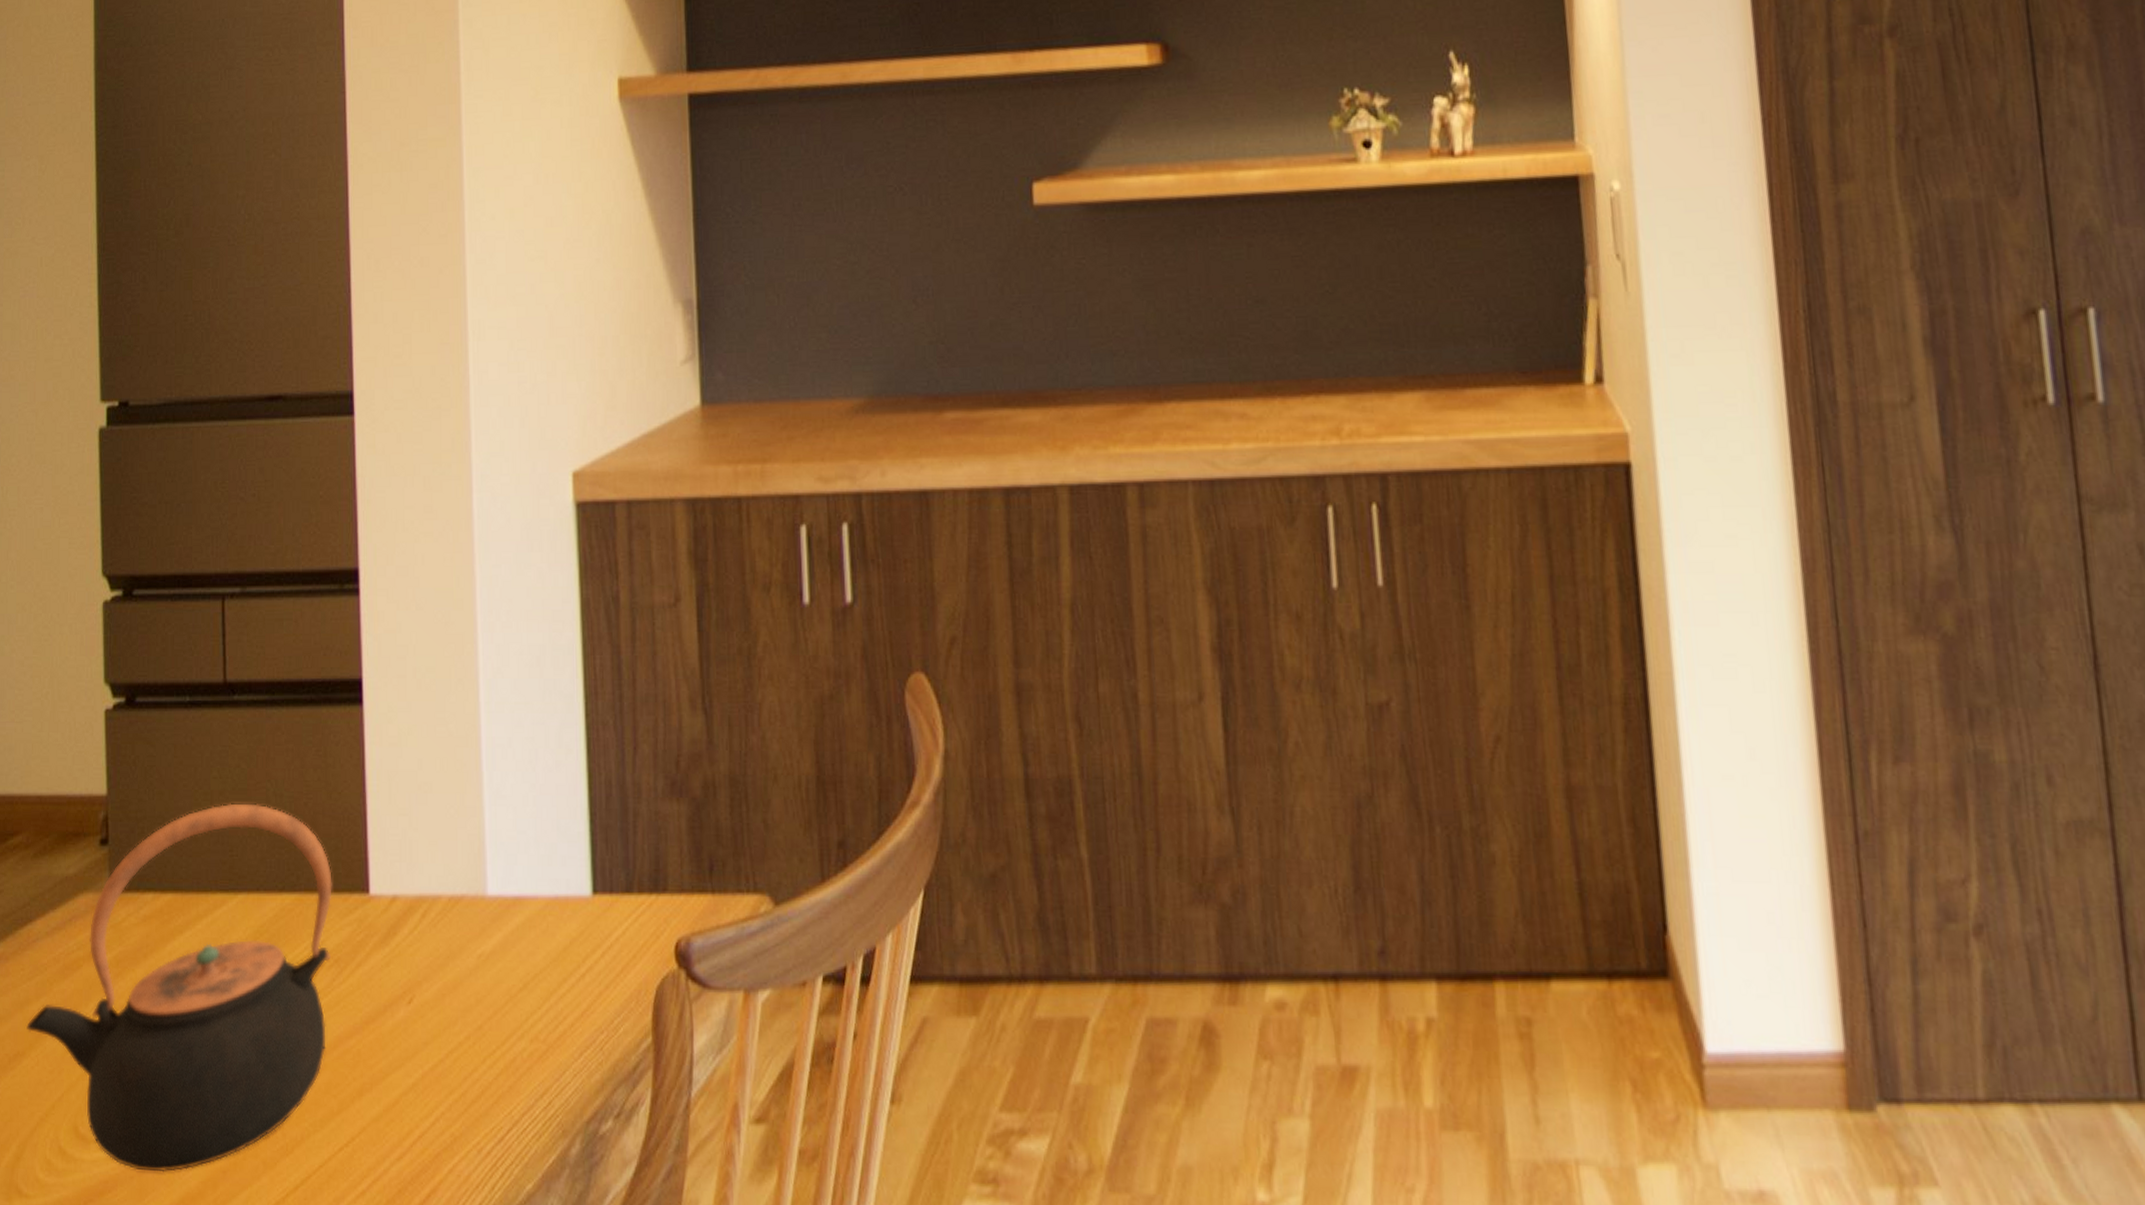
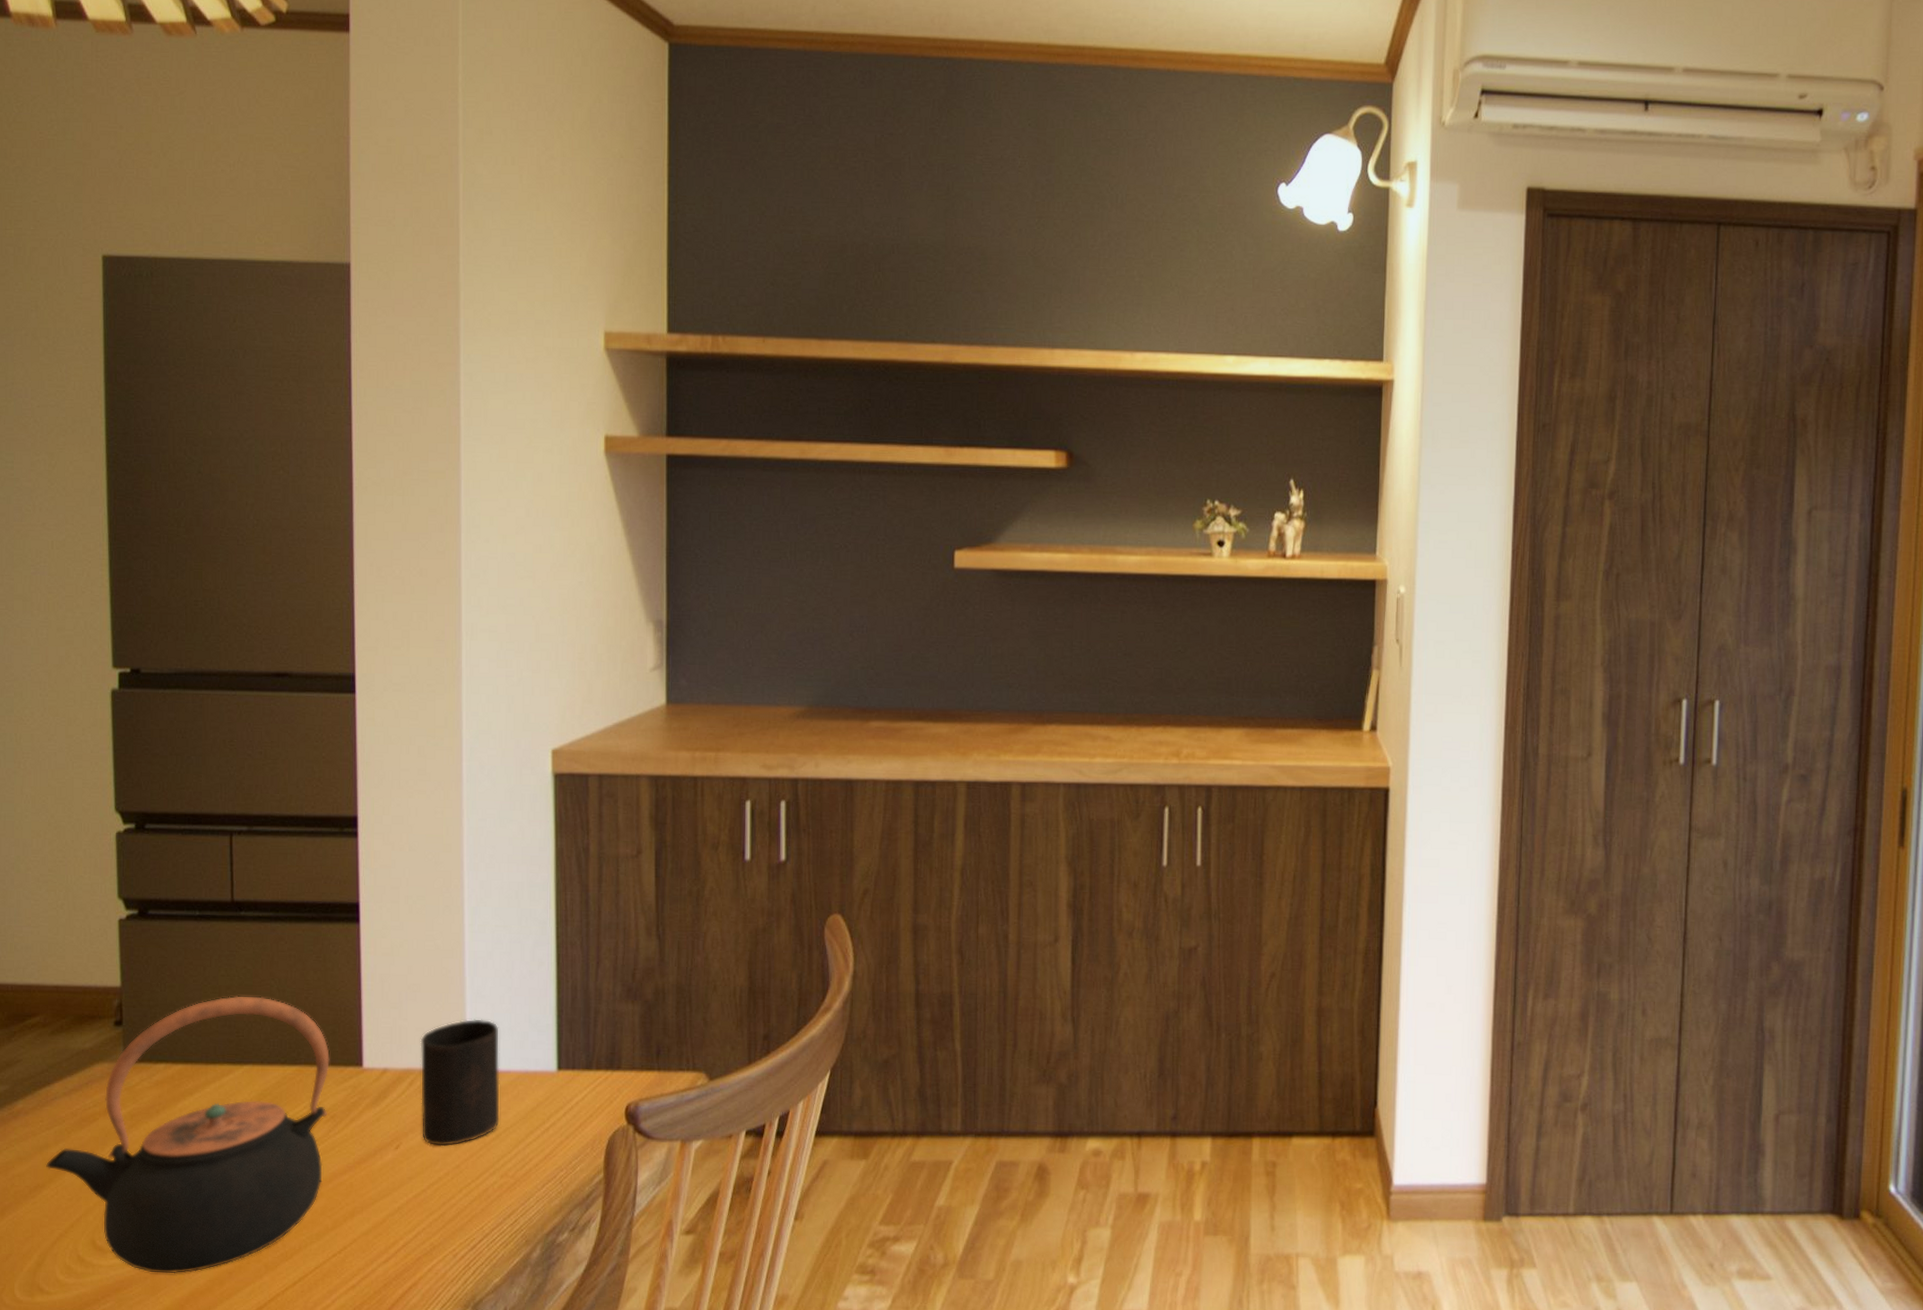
cup: none [433,827,527,1000] -> present [420,1019,500,1147]

